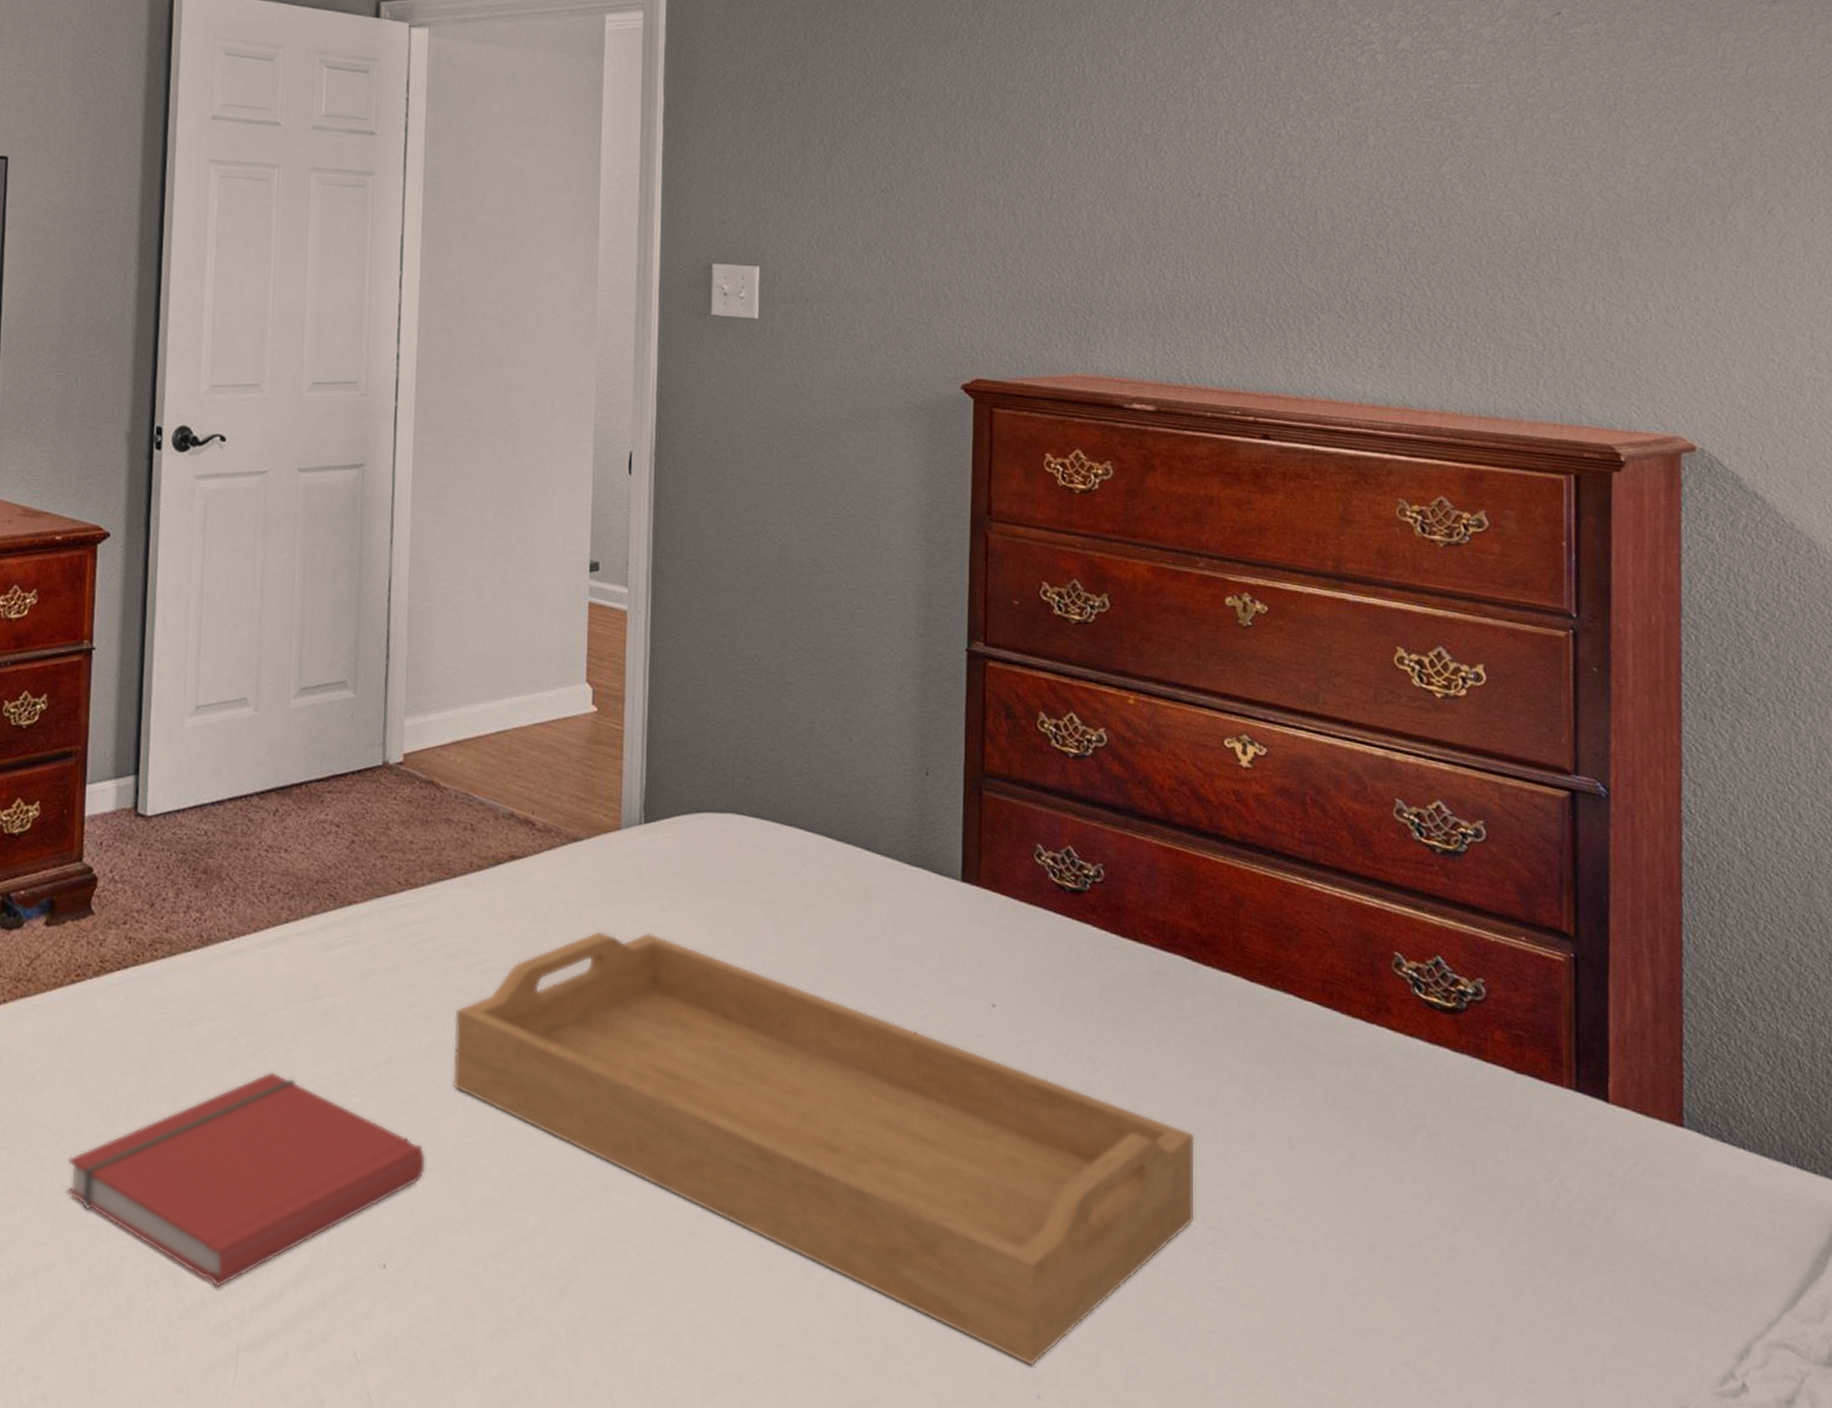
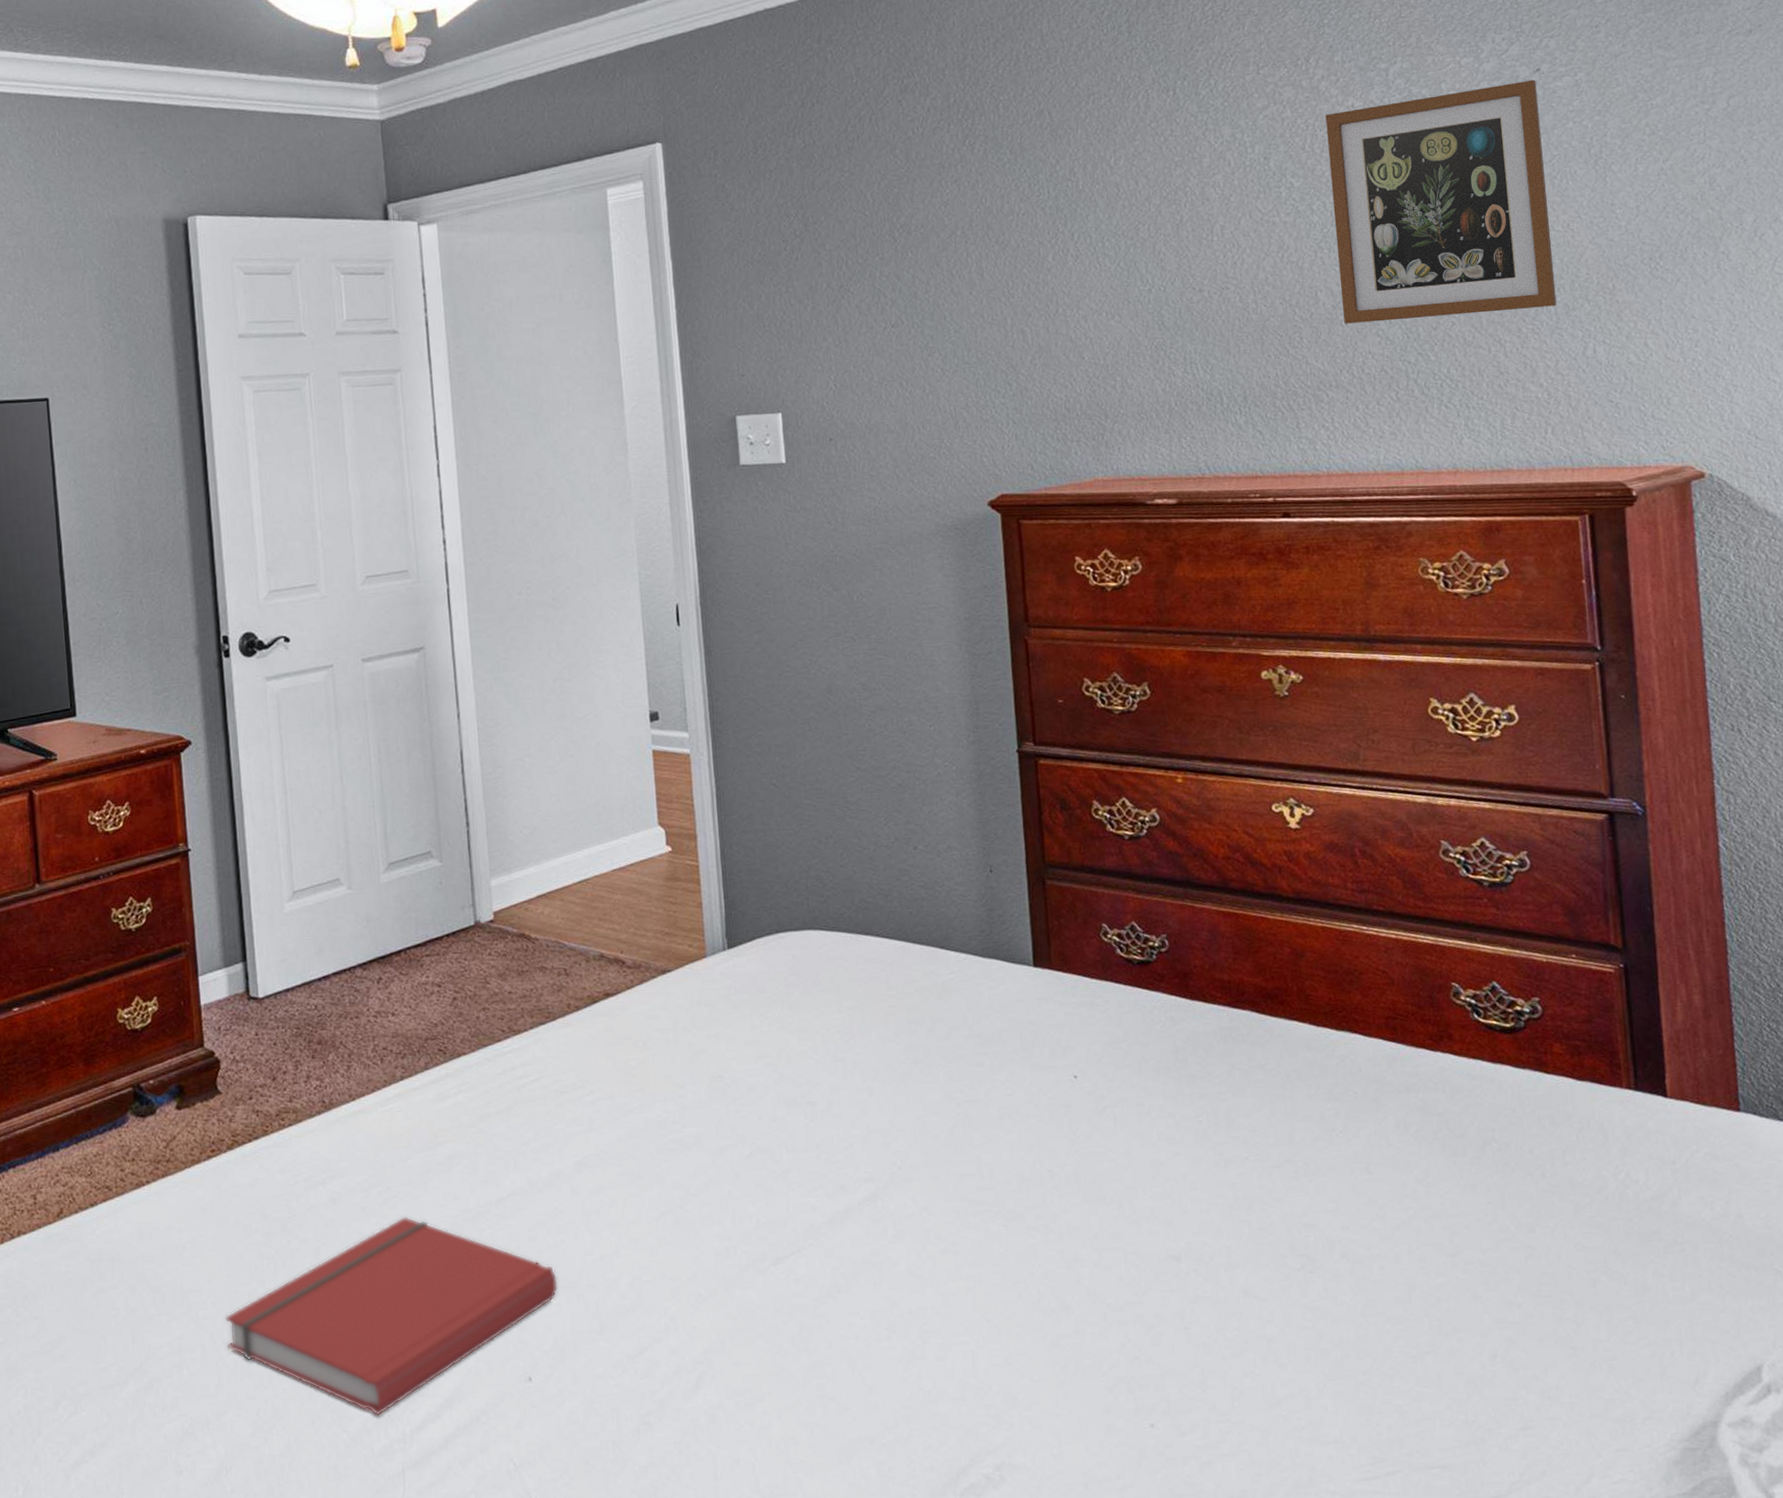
serving tray: present [453,931,1196,1366] -> none [569,1048,1284,1399]
picture frame: none [1341,22,1559,256] -> present [1325,79,1557,324]

